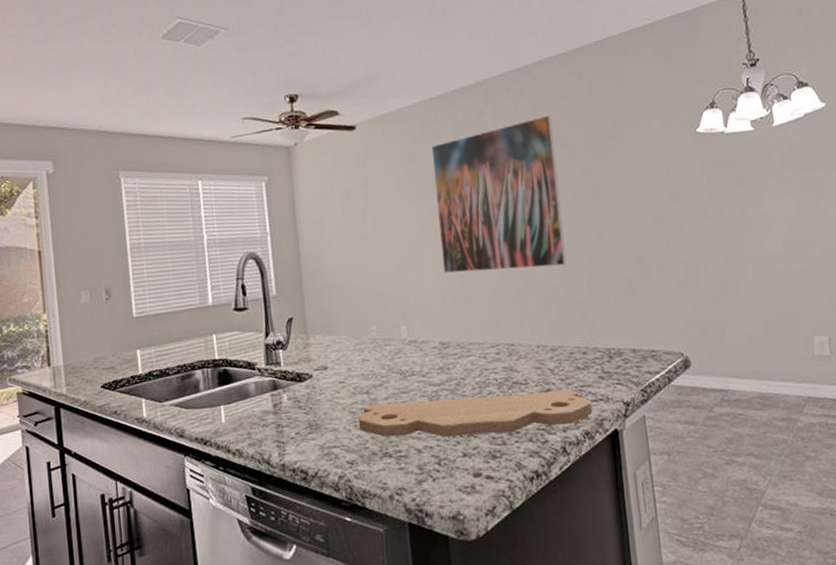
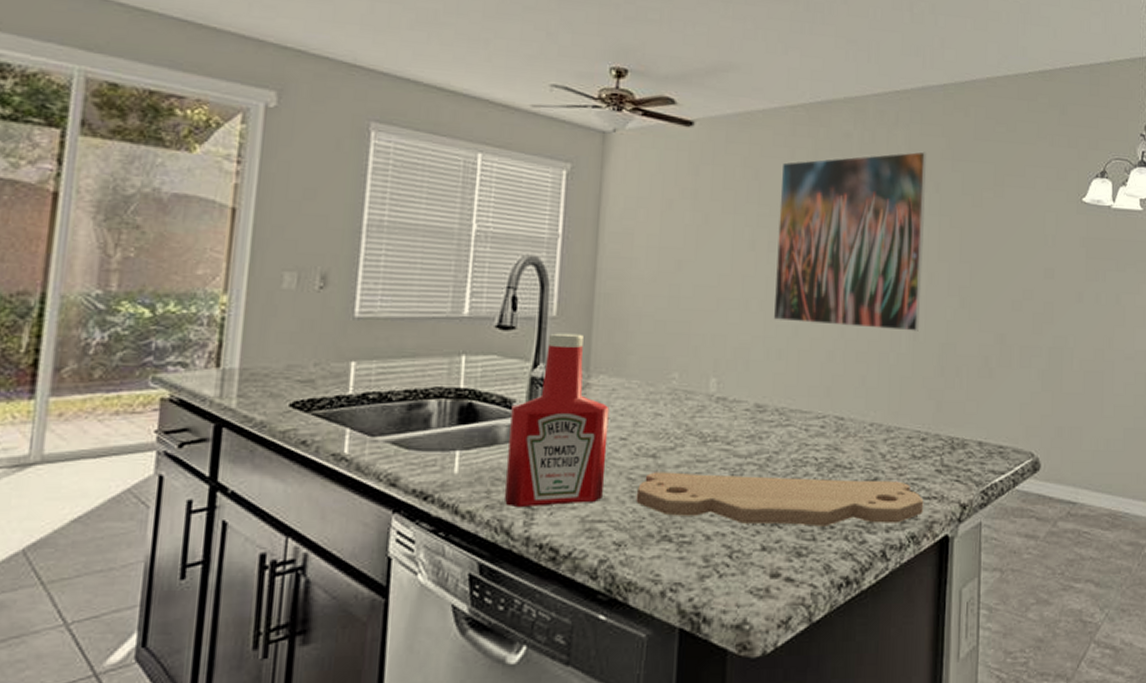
ketchup bottle: none [255,306,333,443] -> present [504,333,609,508]

